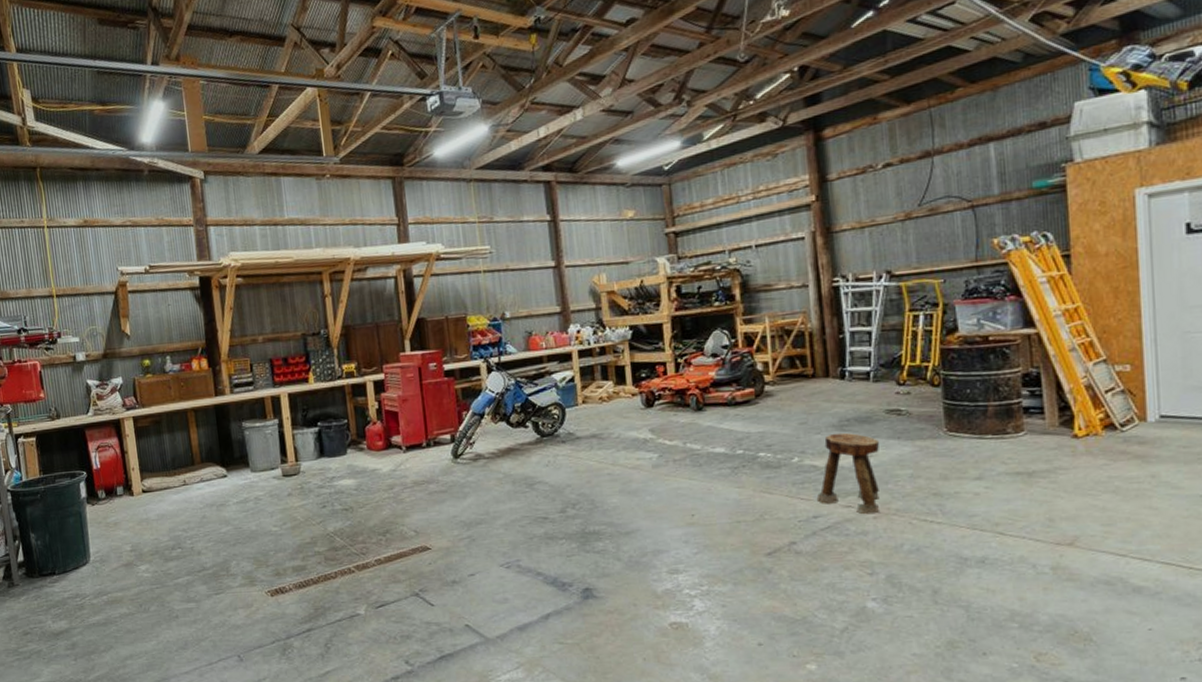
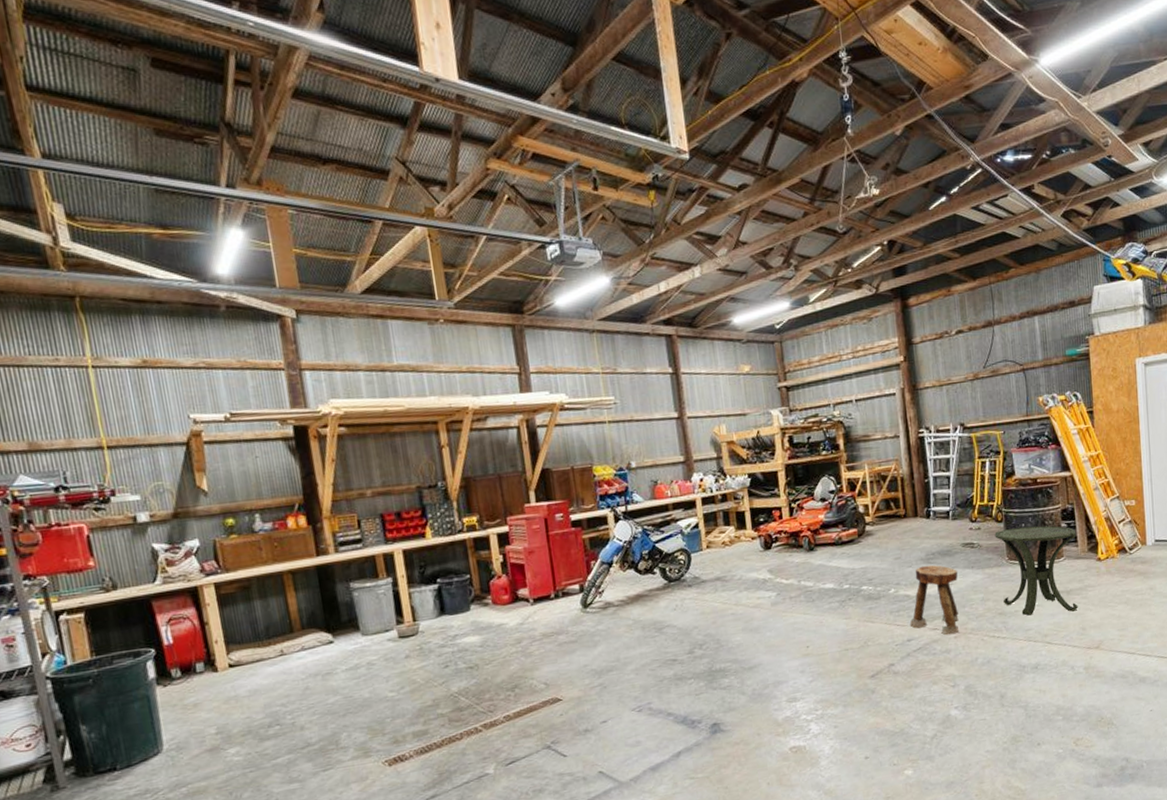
side table: none [929,392,1044,499] -> present [994,525,1078,616]

